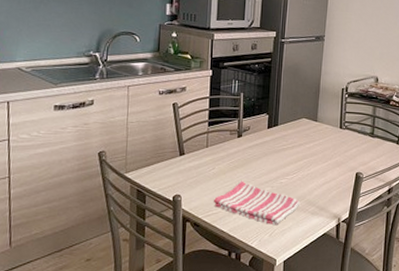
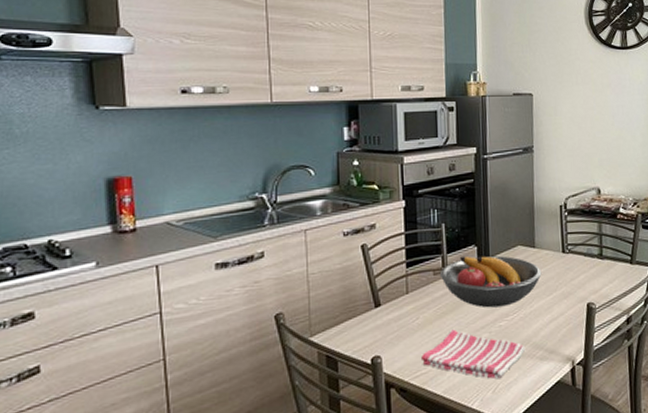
fruit bowl: none [235,121,321,167] -> present [439,256,542,308]

